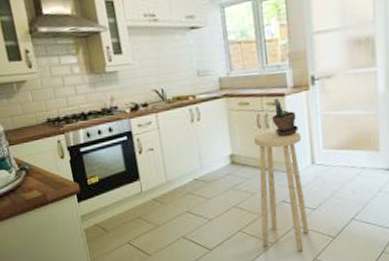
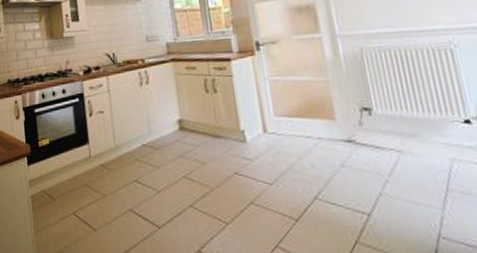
stool: present [254,131,309,252] -> none [202,96,268,236]
potted plant: present [271,98,299,137] -> none [218,63,247,103]

